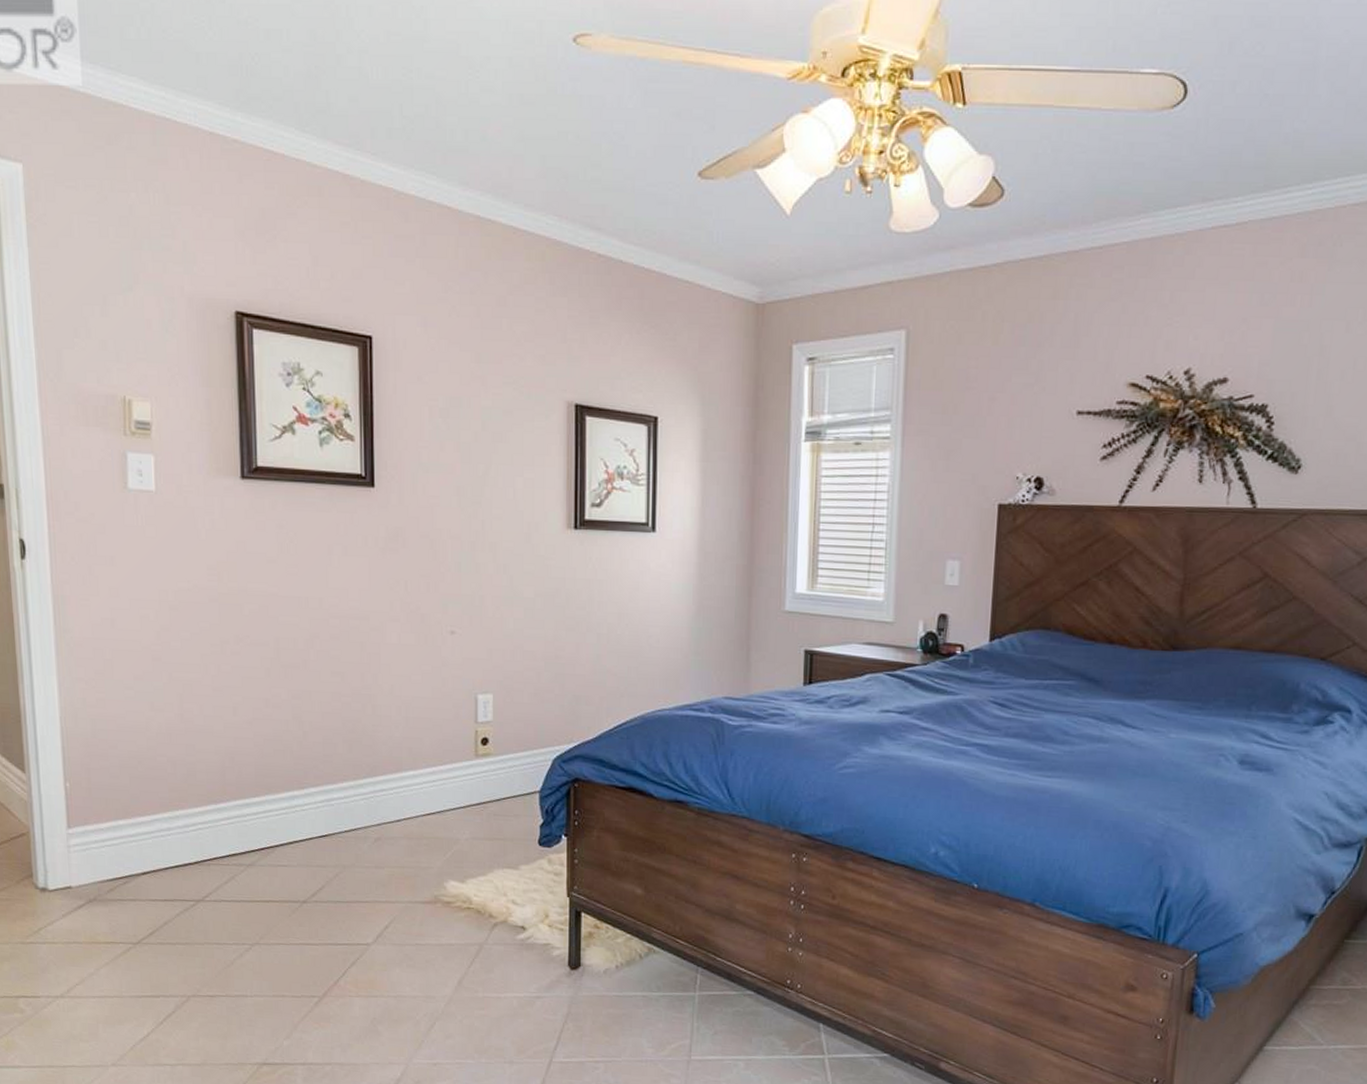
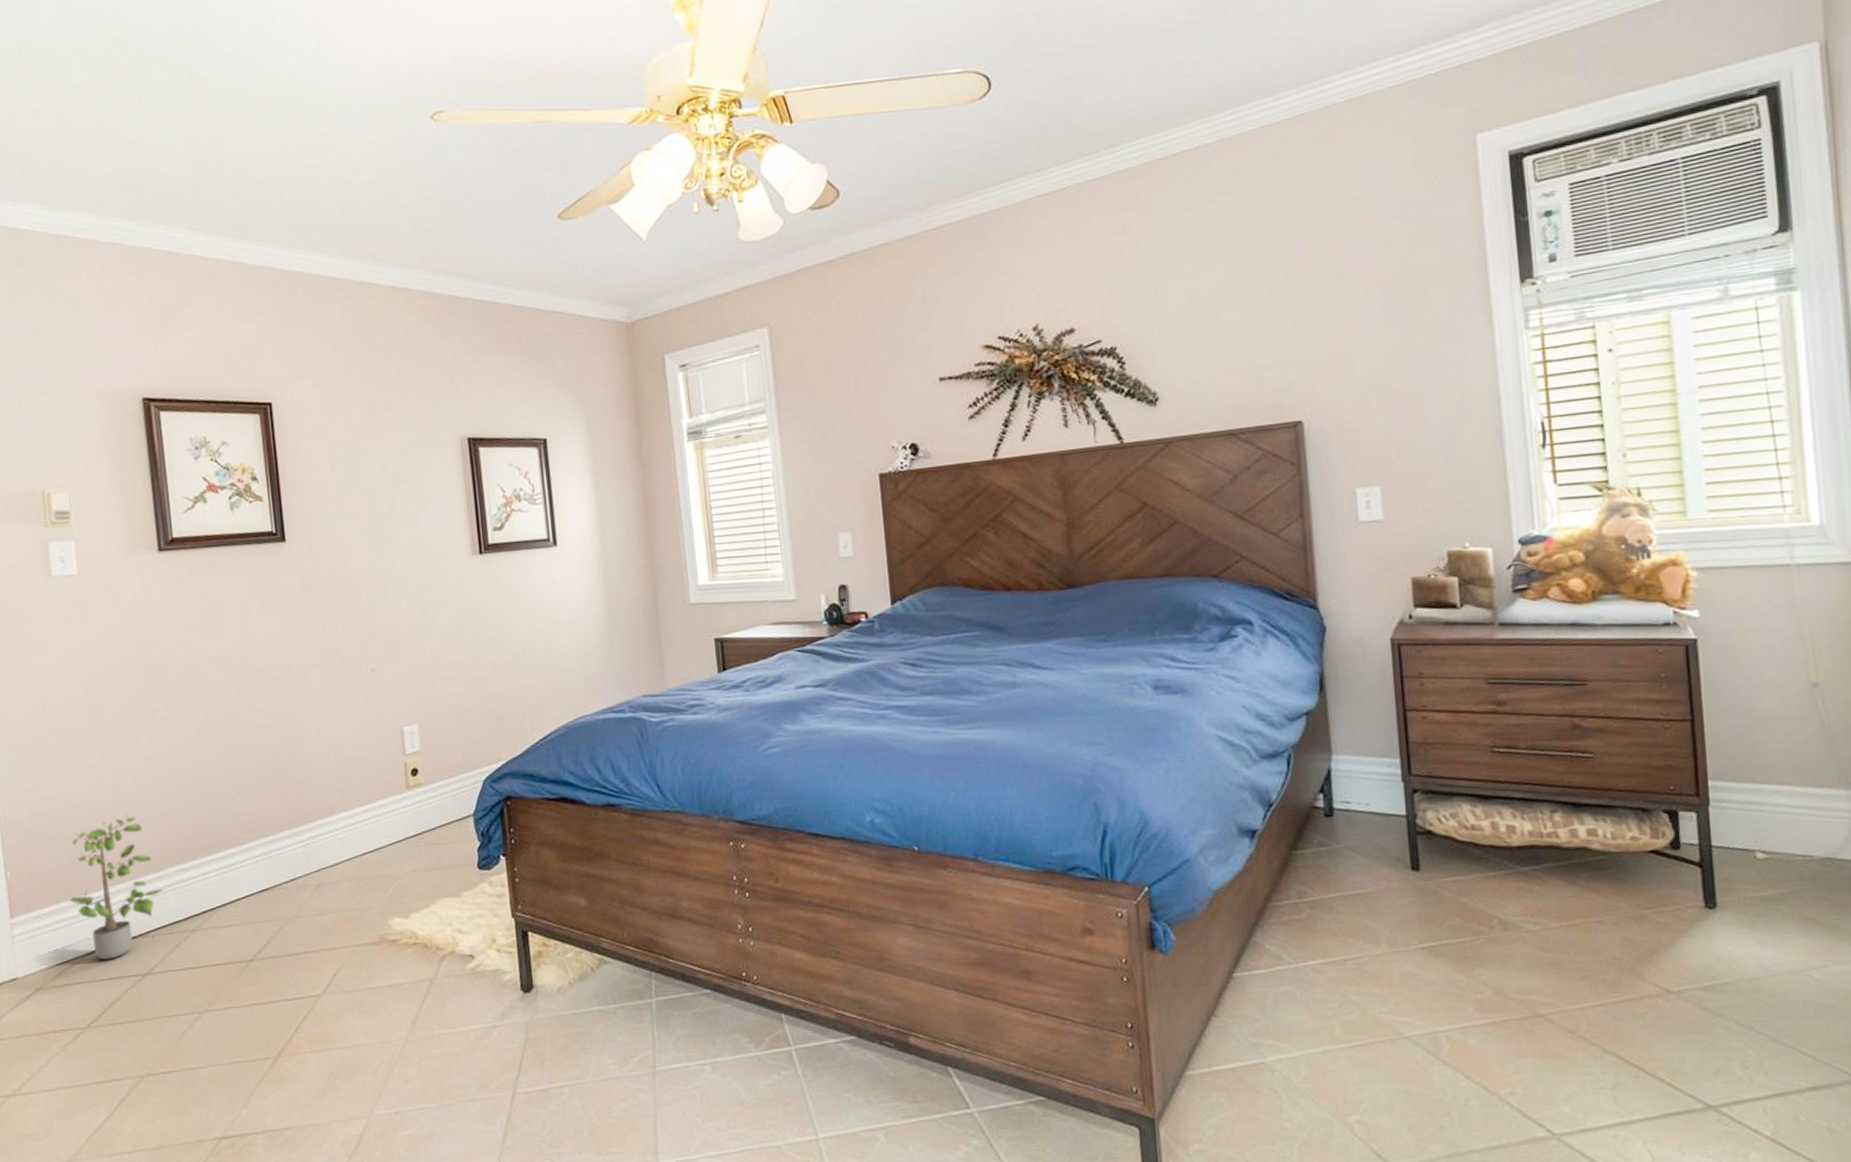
potted plant: none [128,742,225,882] -> present [70,813,166,960]

